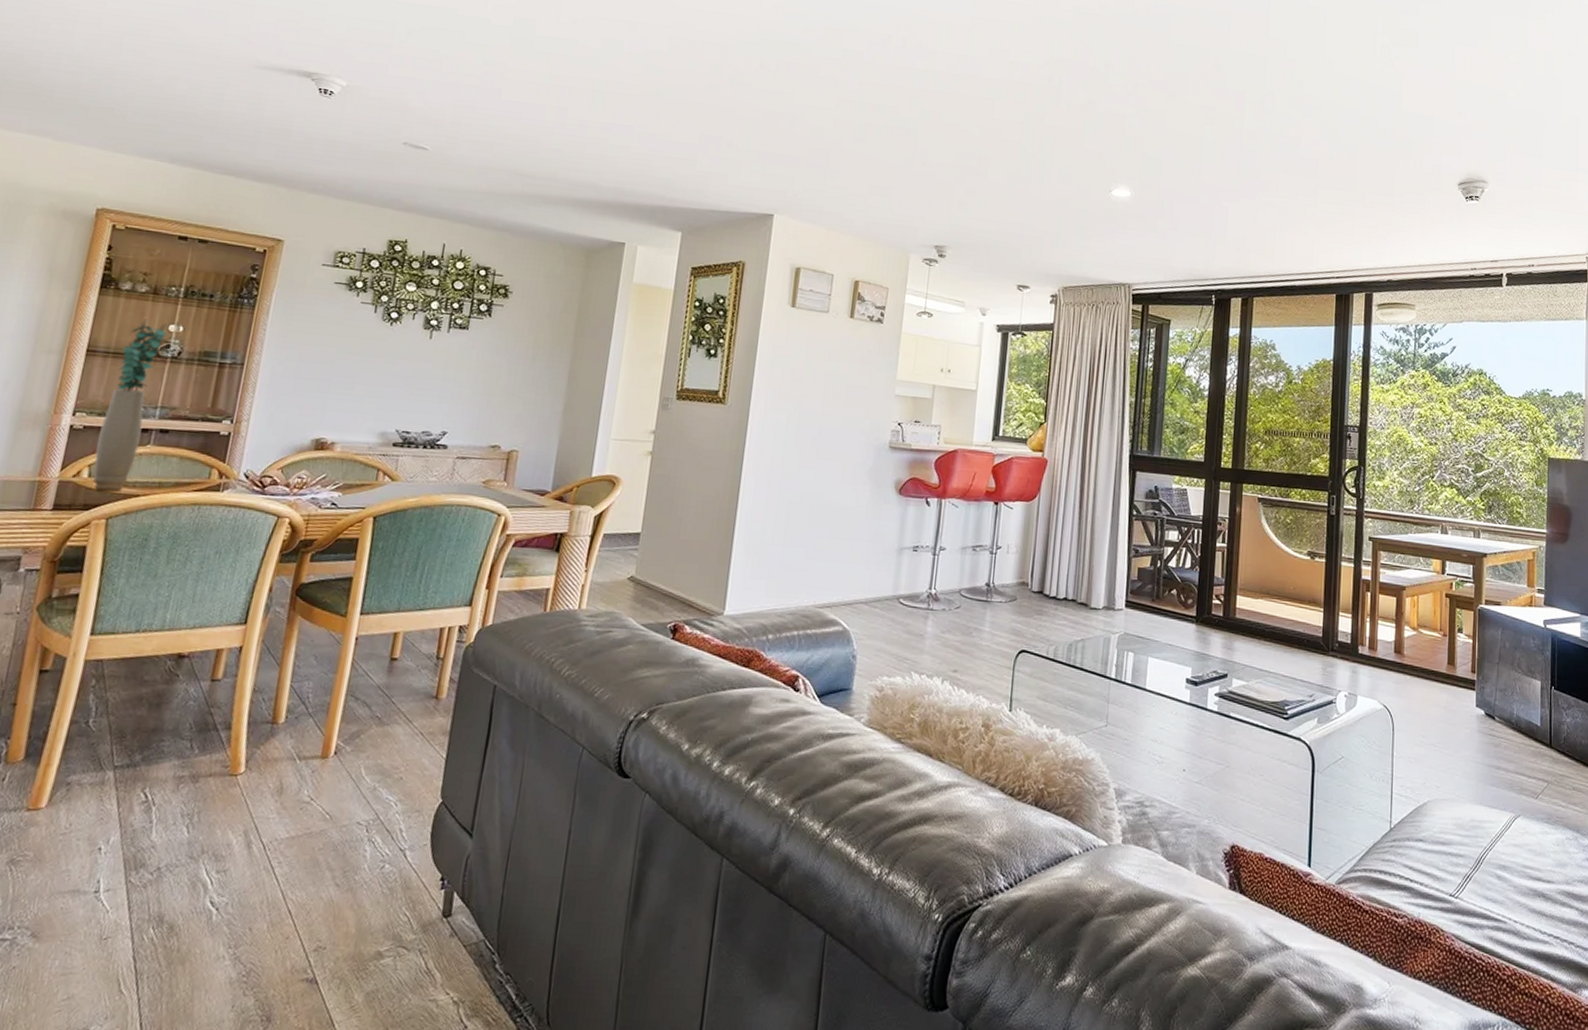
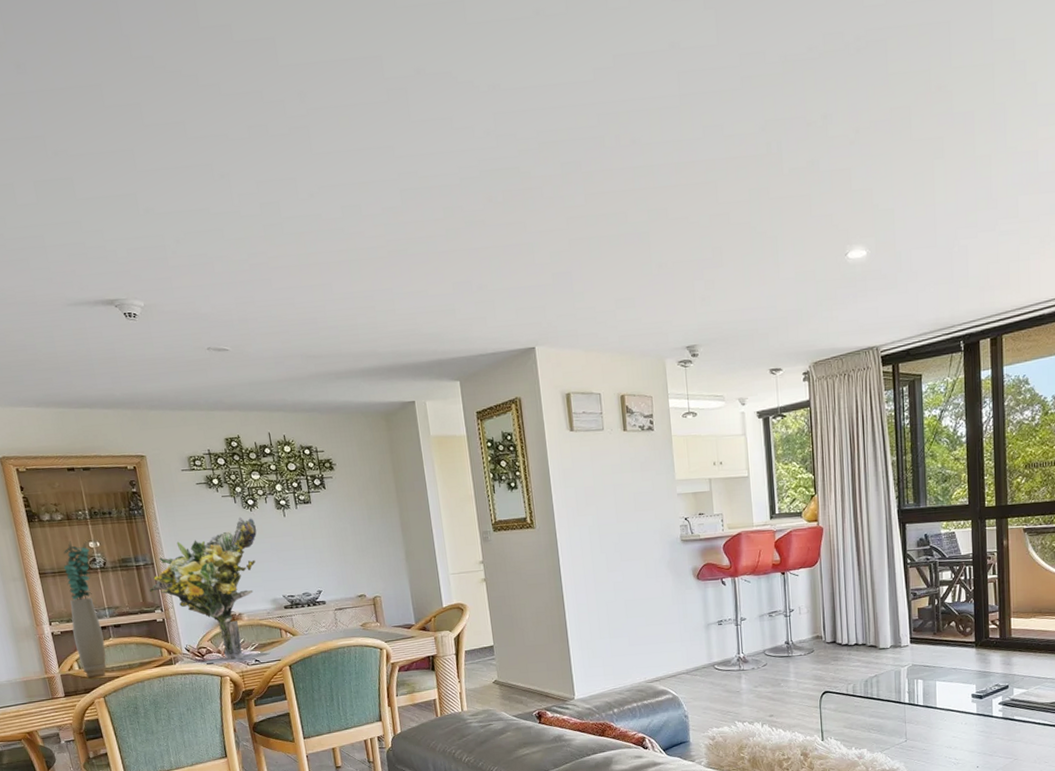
bouquet: none [224,329,392,502] -> present [149,516,269,665]

